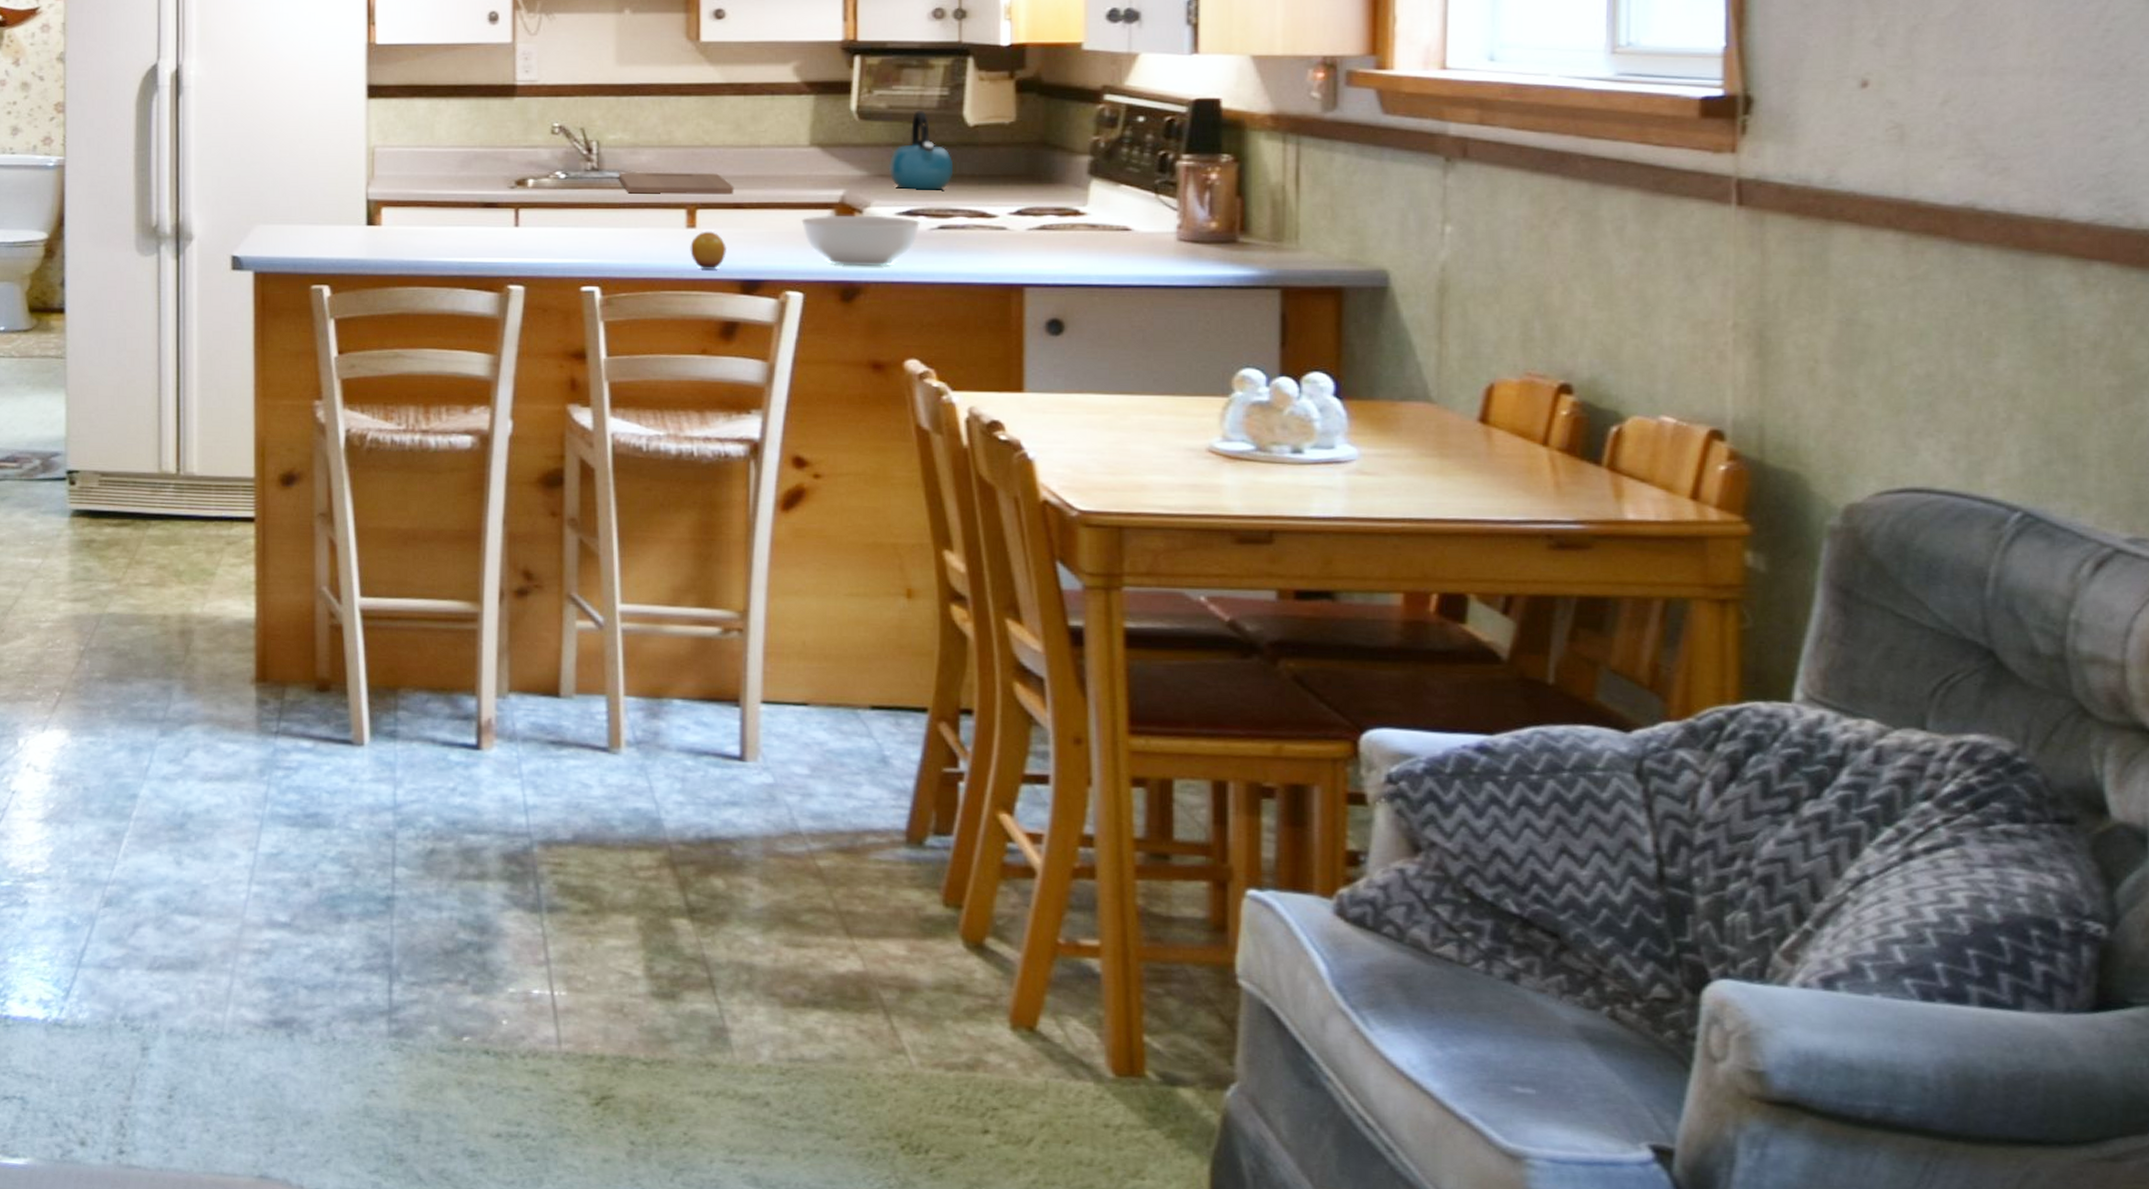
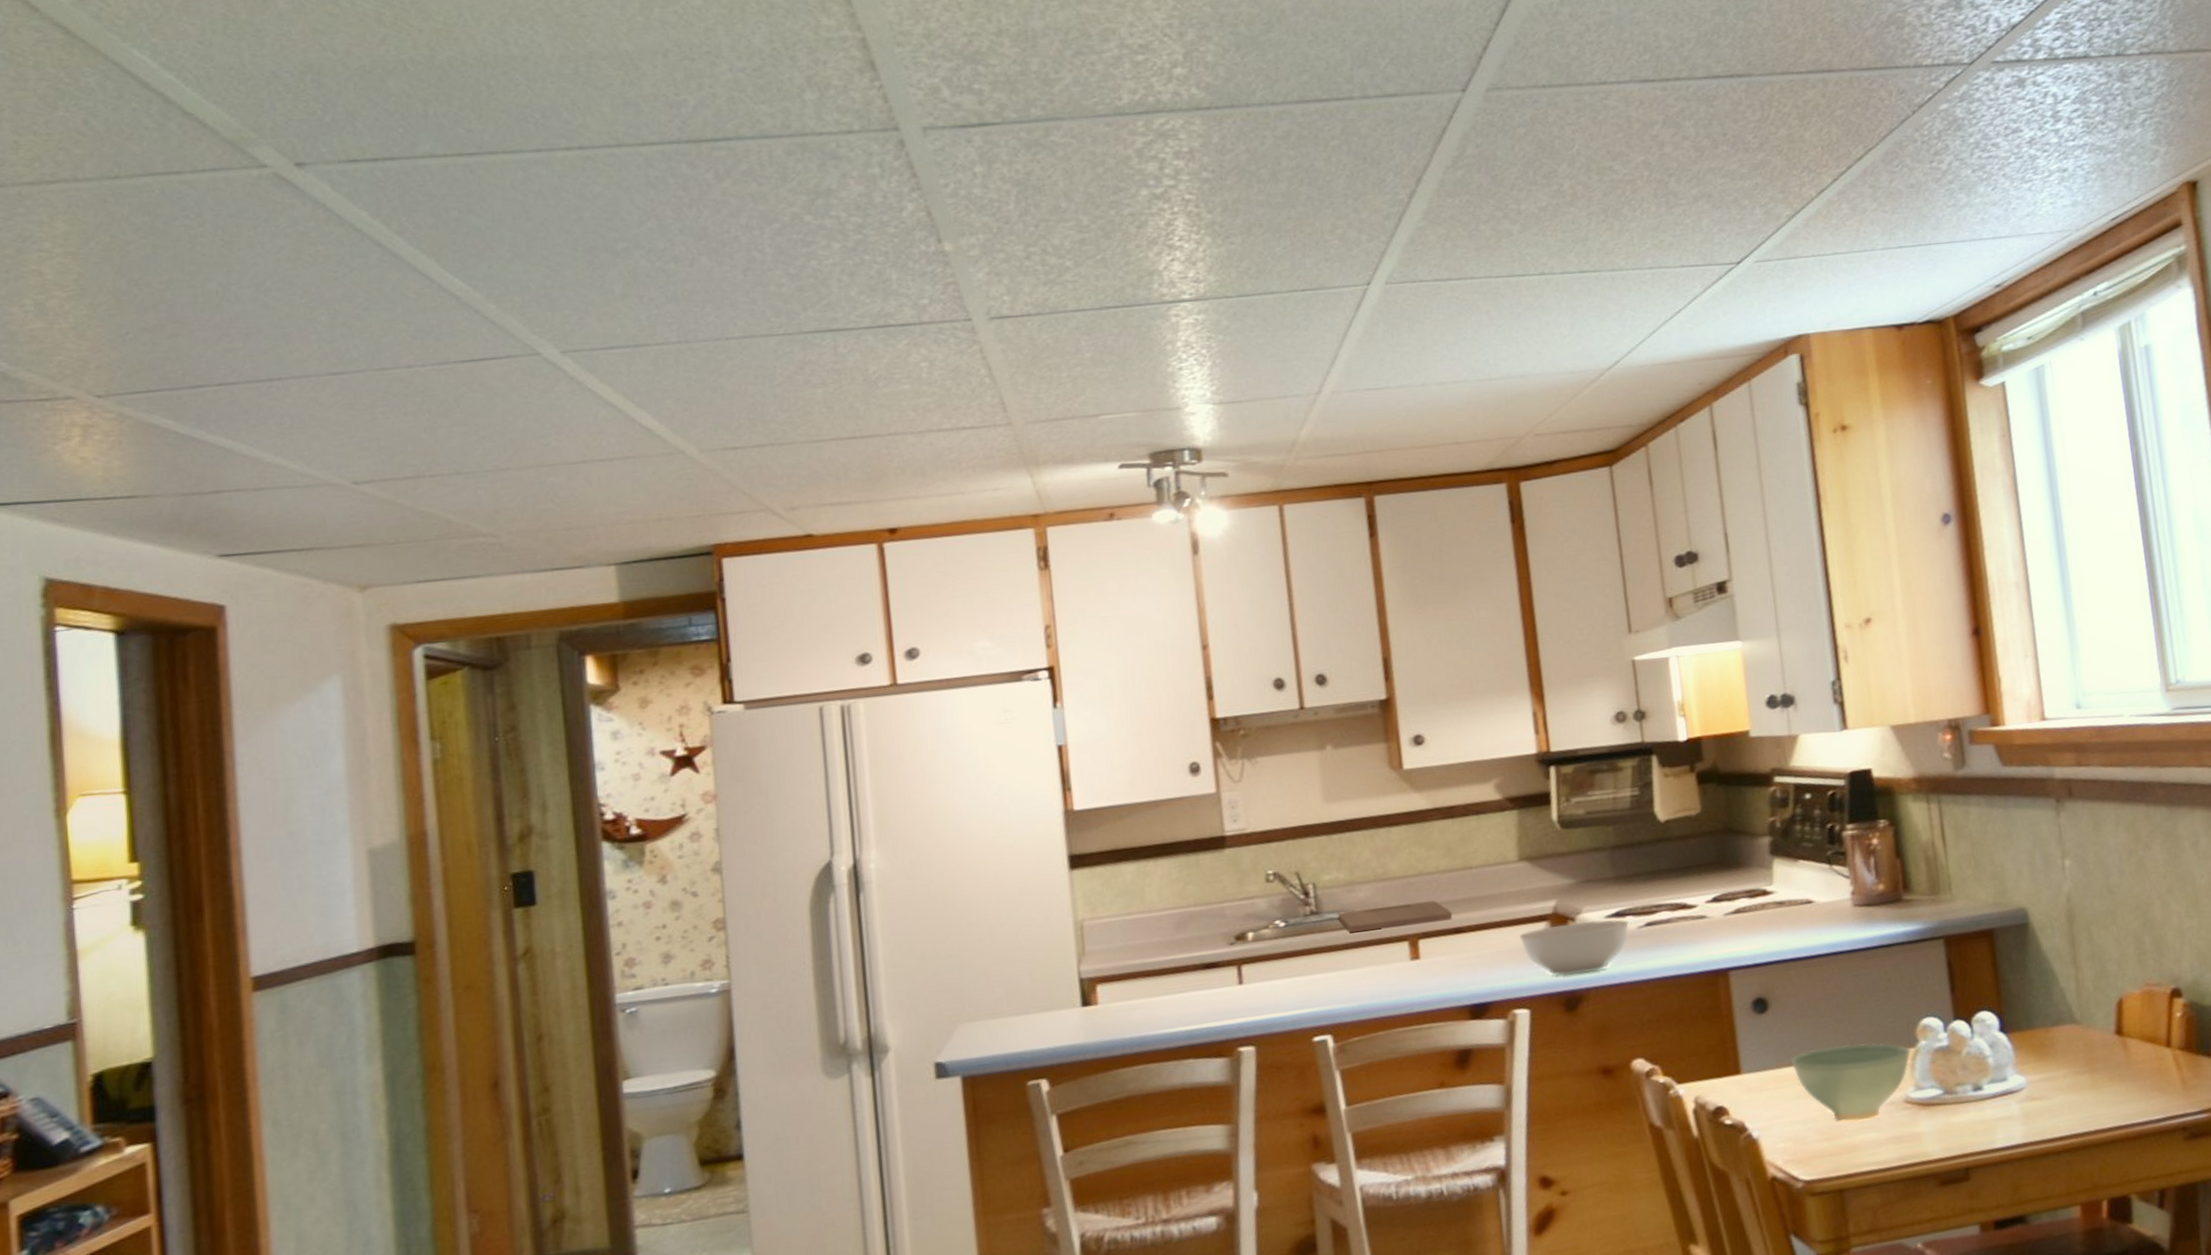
fruit: present [690,231,726,270] -> none [1416,960,1452,1001]
kettle: present [888,111,954,190] -> none [1593,813,1653,892]
bowl: none [1081,380,1223,462] -> present [1790,1043,1911,1122]

